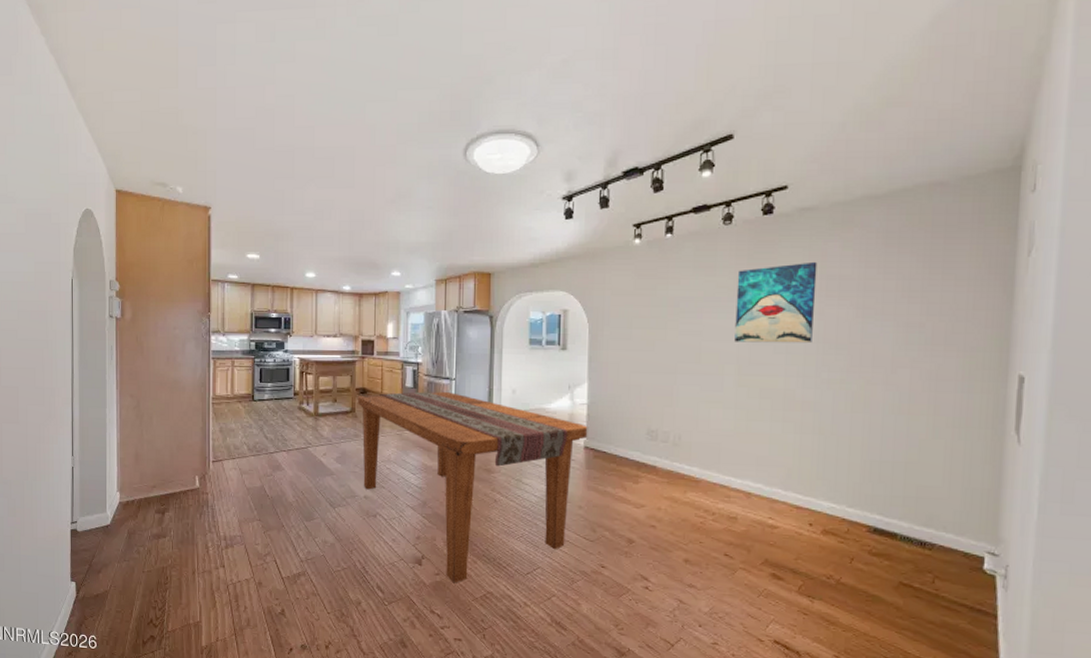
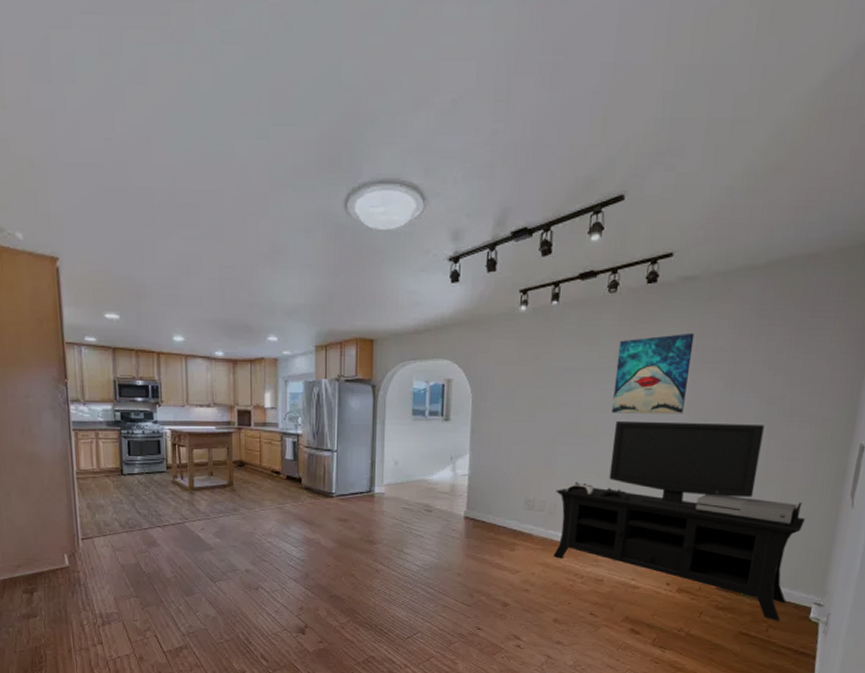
dining table: present [357,392,588,583] -> none [234,464,469,650]
media console: none [679,349,965,573] -> present [553,420,806,622]

